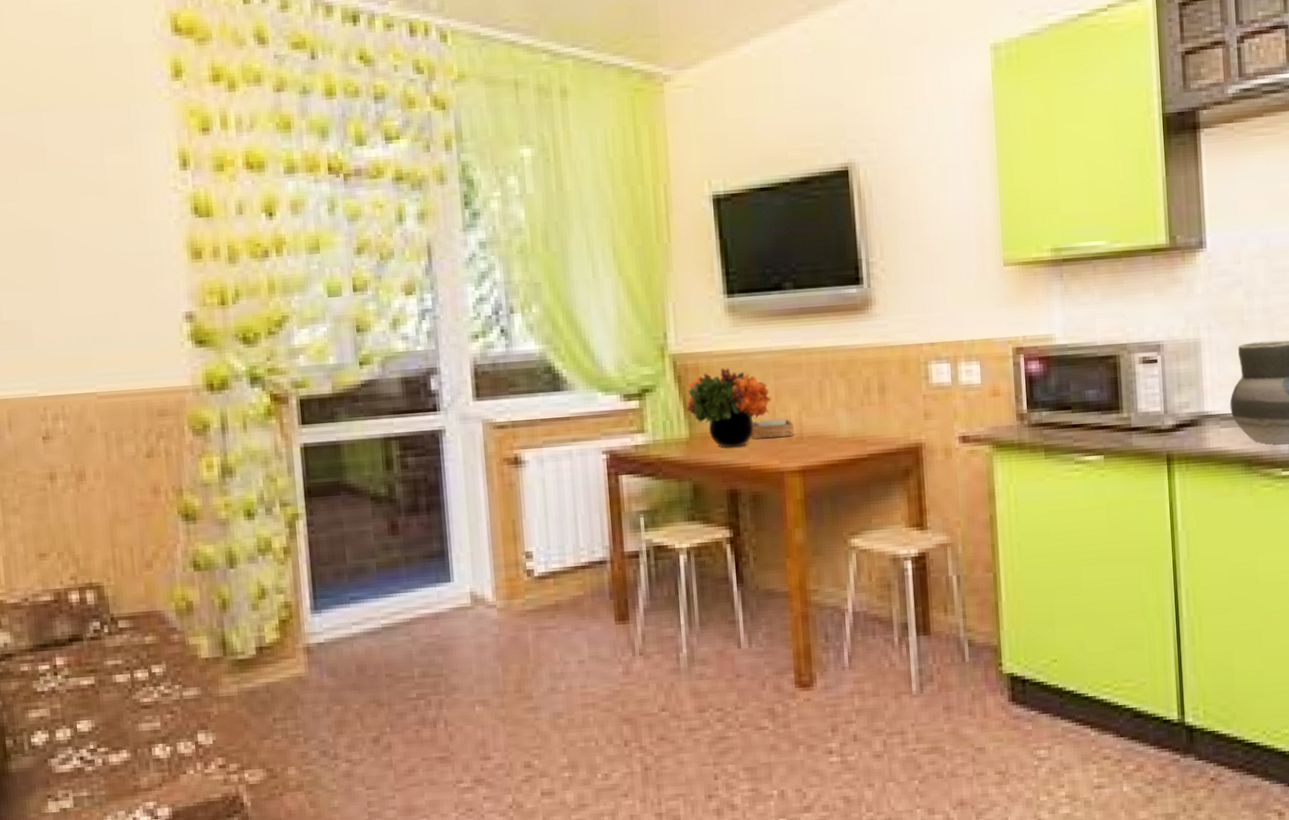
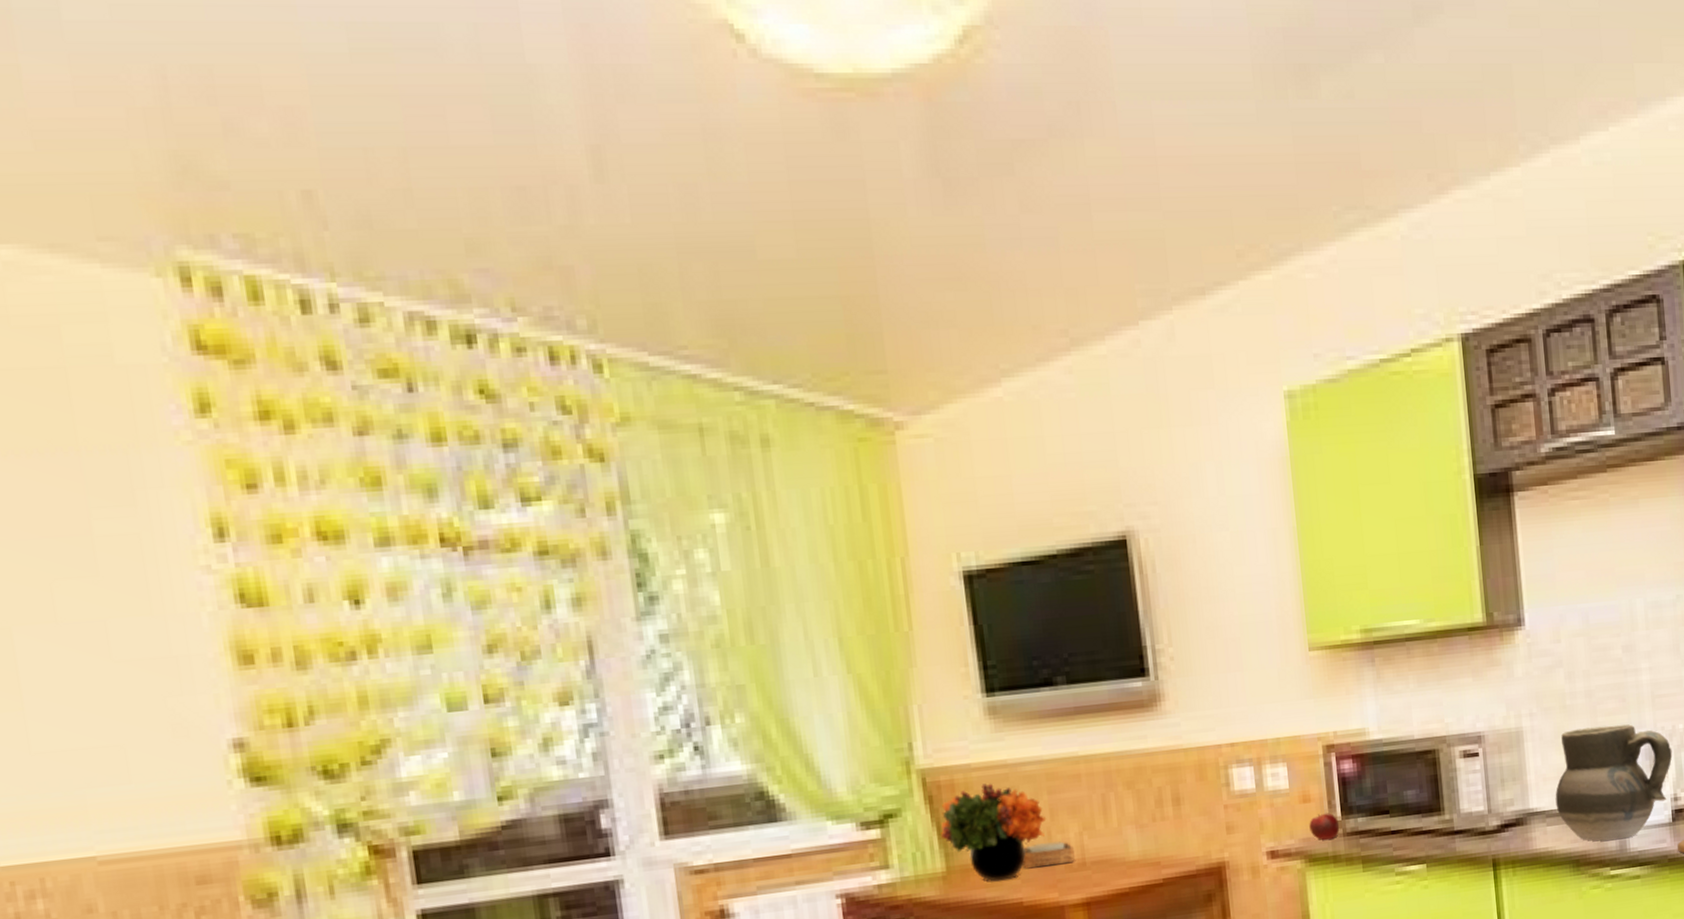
fruit: none [998,406,1025,429] -> present [1309,813,1340,840]

